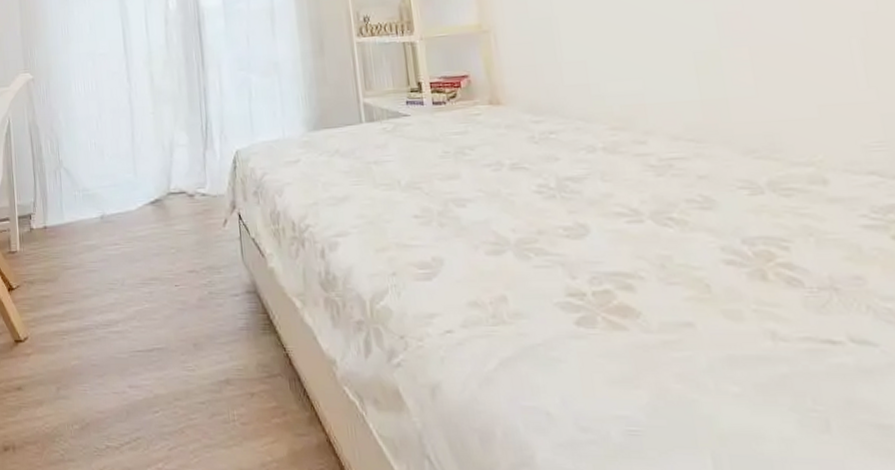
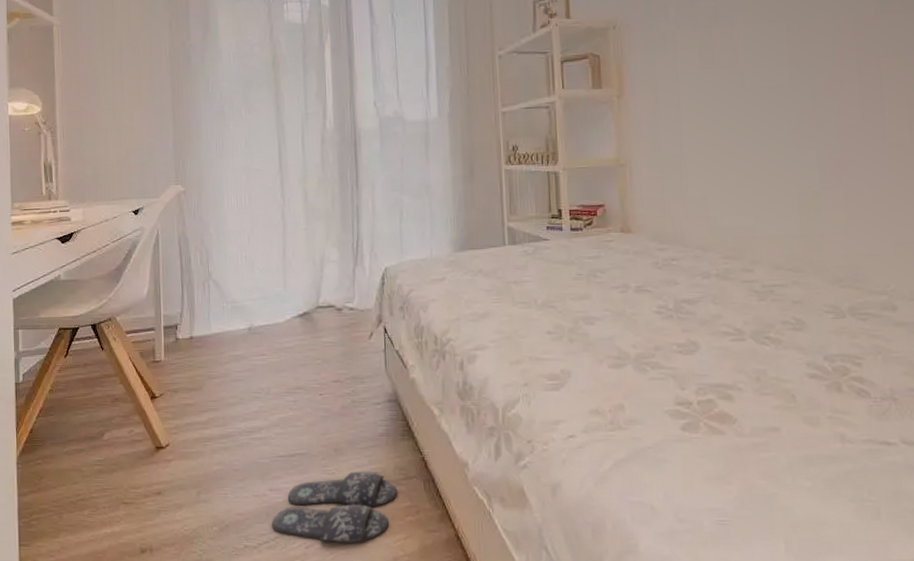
slippers: none [133,368,262,448] -> present [272,471,398,544]

